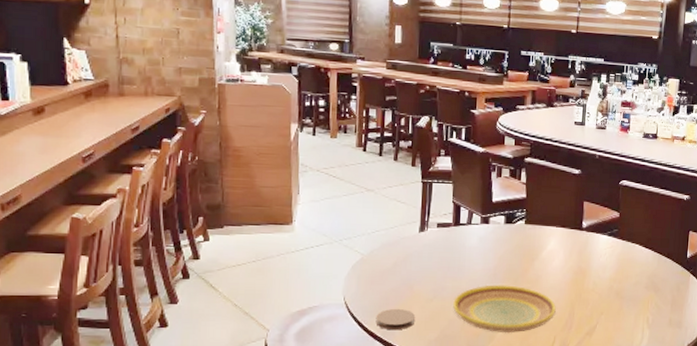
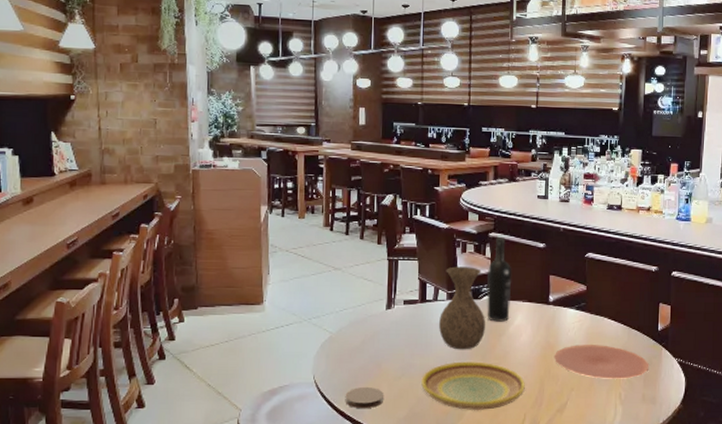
vase: none [472,190,520,274] -> present [439,266,486,350]
wine bottle: none [520,163,547,247] -> present [486,237,512,322]
plate: none [585,270,677,304] -> present [553,345,649,379]

